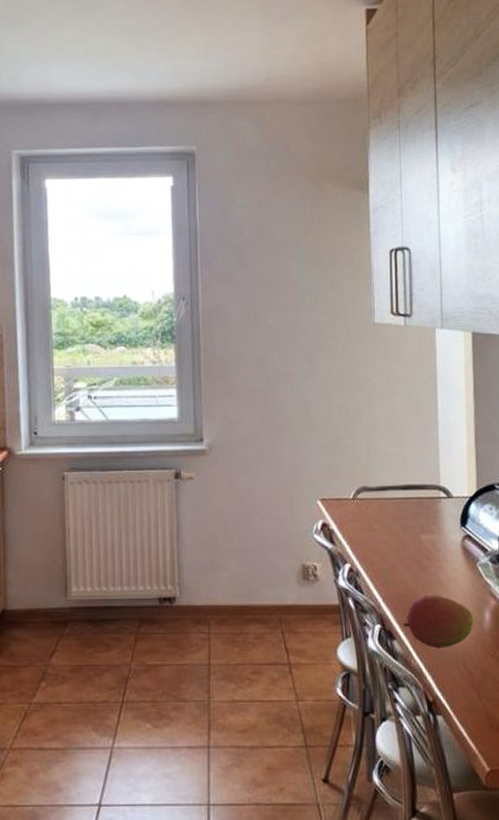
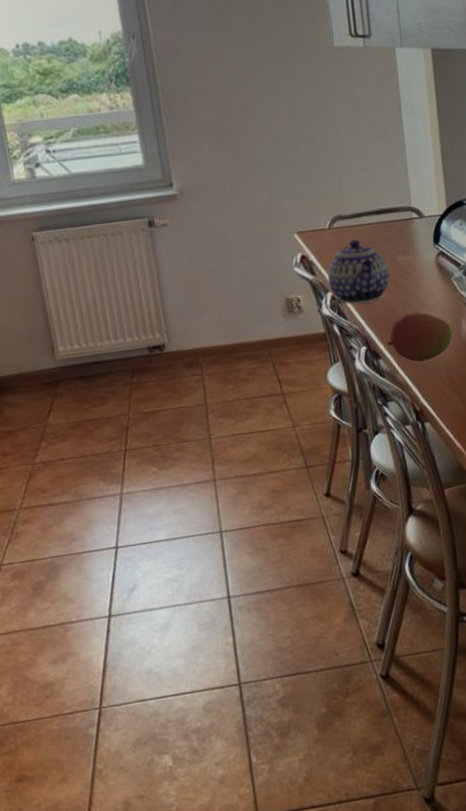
teapot: none [347,513,412,579] -> present [327,239,390,304]

